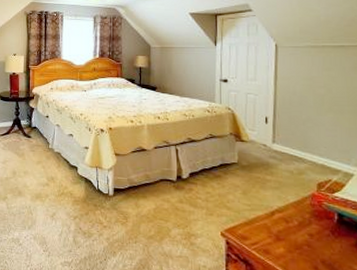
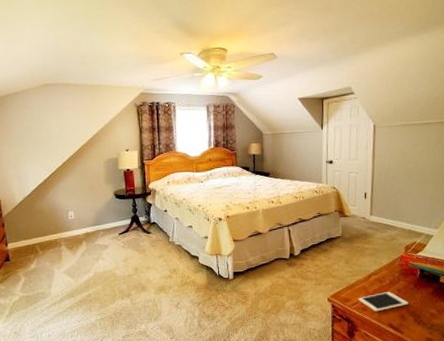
cell phone: none [258,235,324,258] -> present [358,292,408,312]

